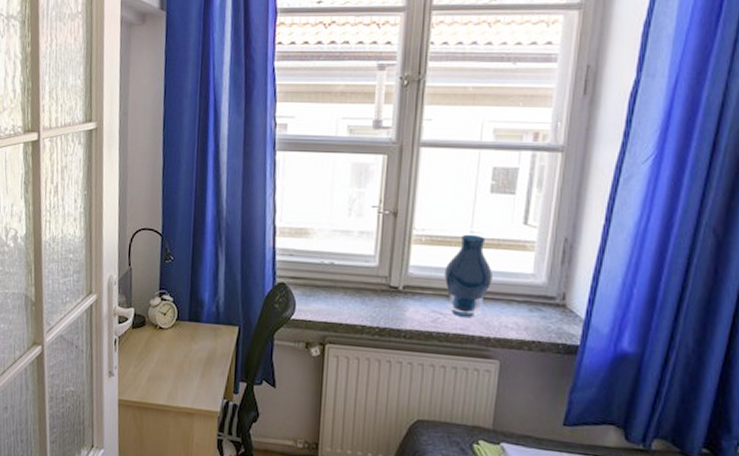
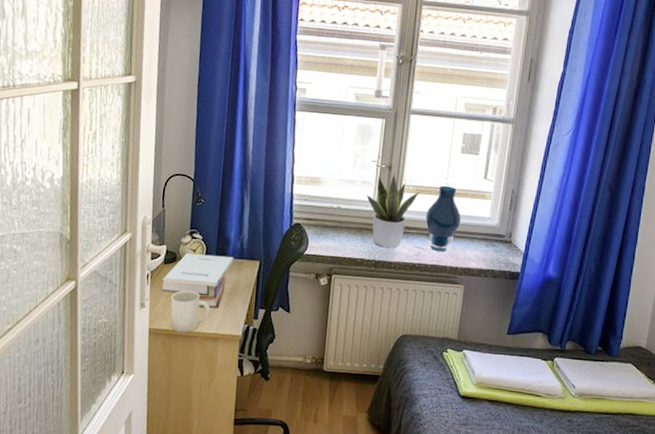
books: none [130,316,209,380] -> present [161,253,234,308]
mug: none [140,358,185,407] -> present [170,290,211,334]
potted plant: none [366,220,436,313] -> present [366,173,421,248]

